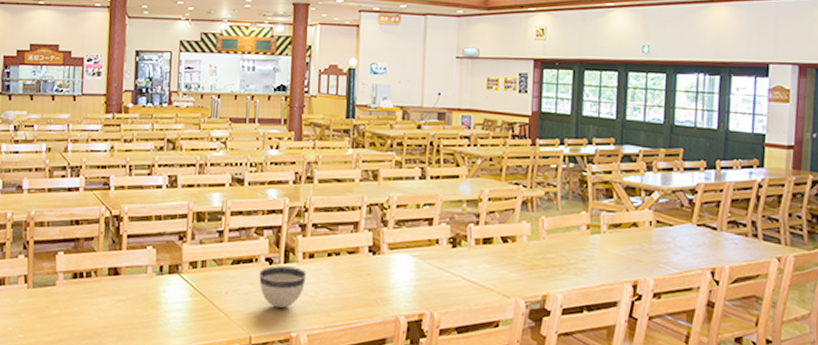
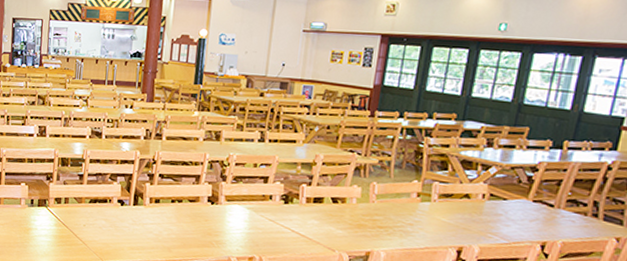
bowl: present [259,265,307,308] -> none [112,206,153,242]

